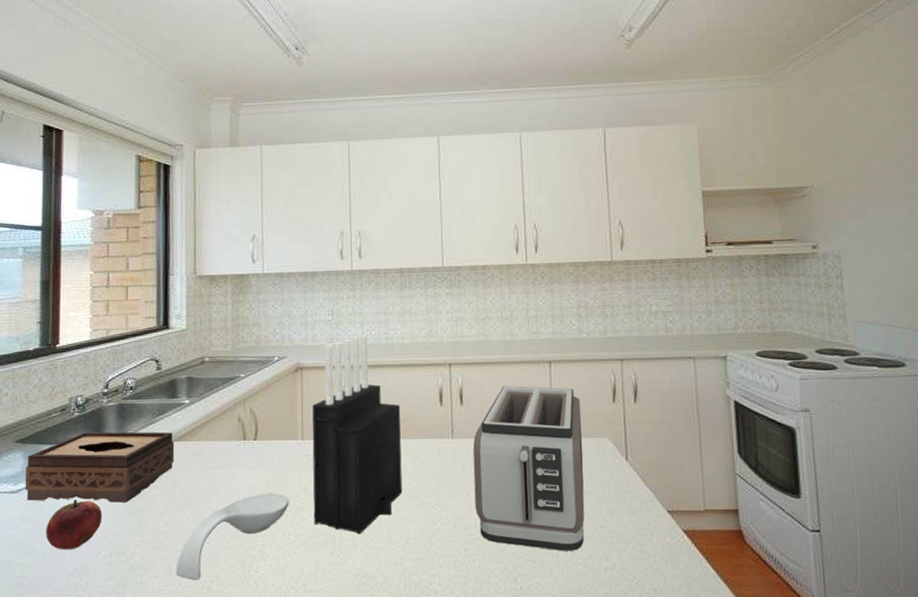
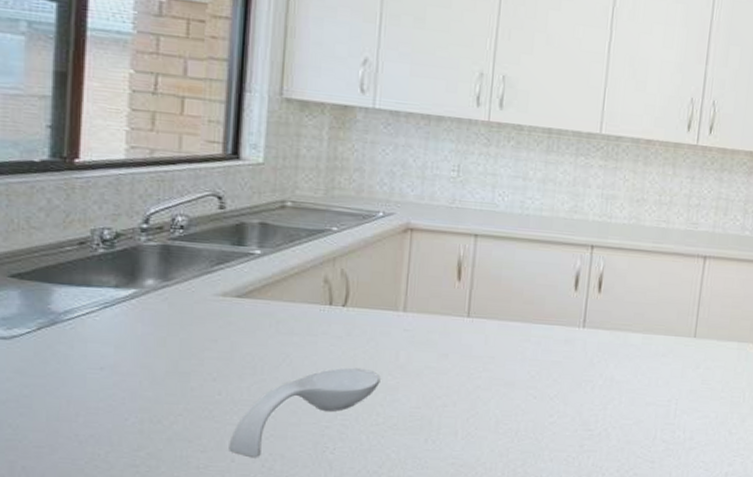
tissue box: present [25,431,175,503] -> none [22,273,237,364]
fruit: present [46,499,102,550] -> none [51,354,133,414]
knife block: present [312,334,403,535] -> none [408,199,528,422]
toaster: present [472,386,585,551] -> none [598,277,731,454]

